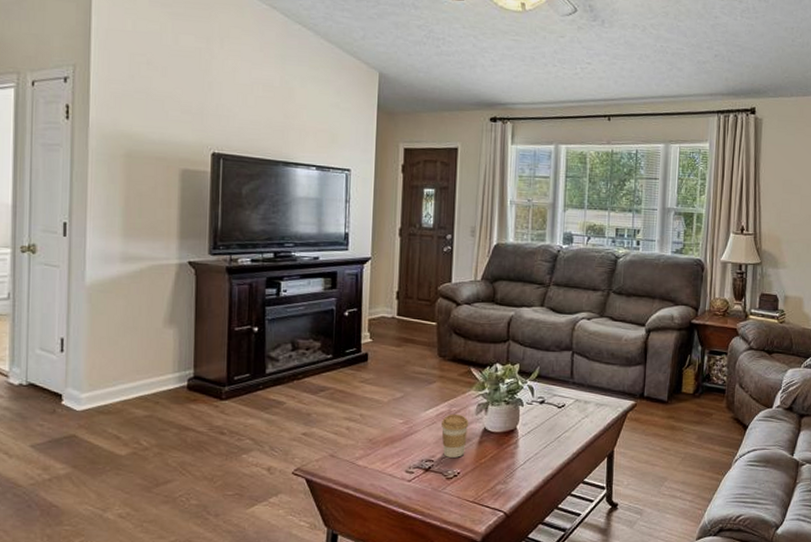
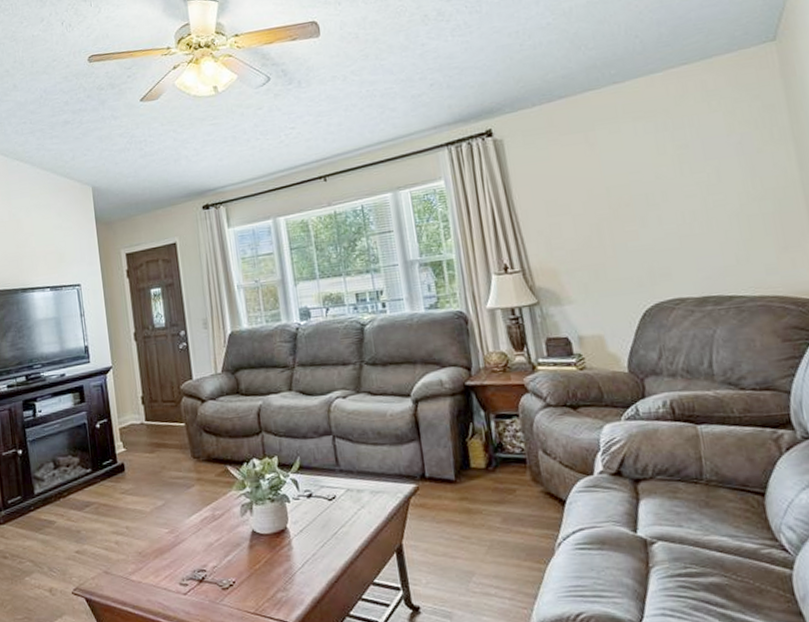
coffee cup: present [442,413,469,458] -> none [207,517,237,566]

